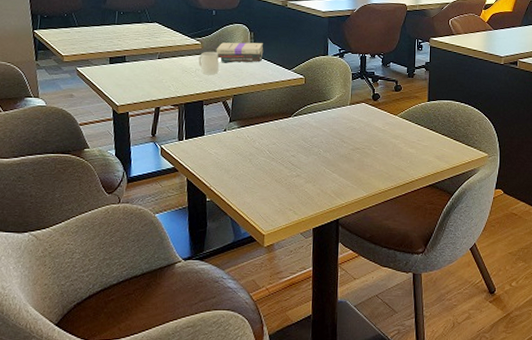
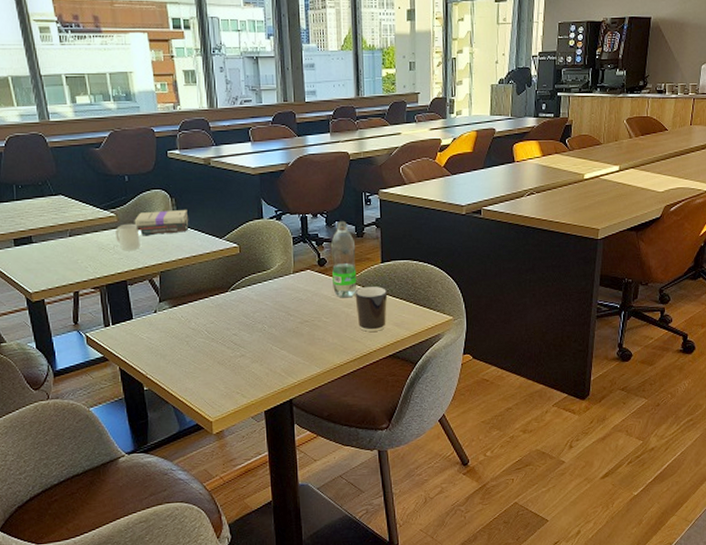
bottle: none [384,62,407,130] -> present [330,221,357,298]
mug: none [402,121,432,162] -> present [355,285,388,332]

